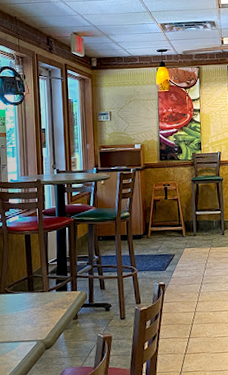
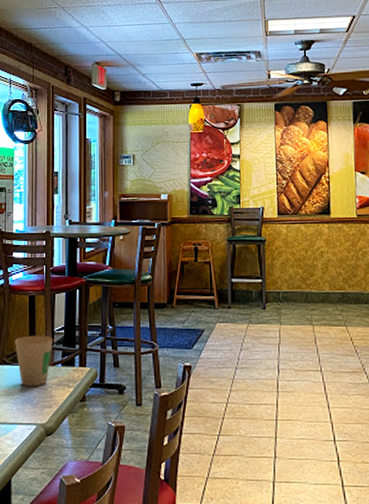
paper cup: none [14,267,48,310] -> present [15,335,53,386]

